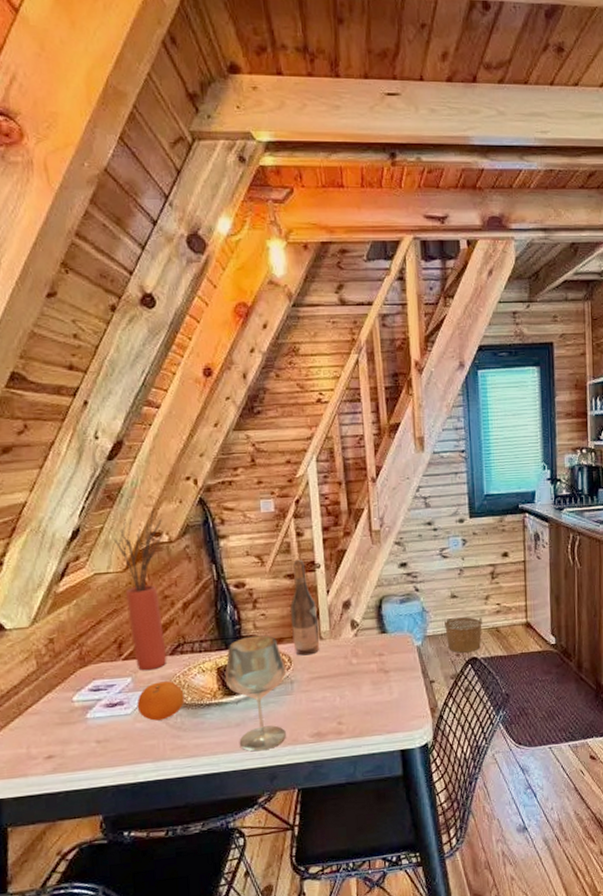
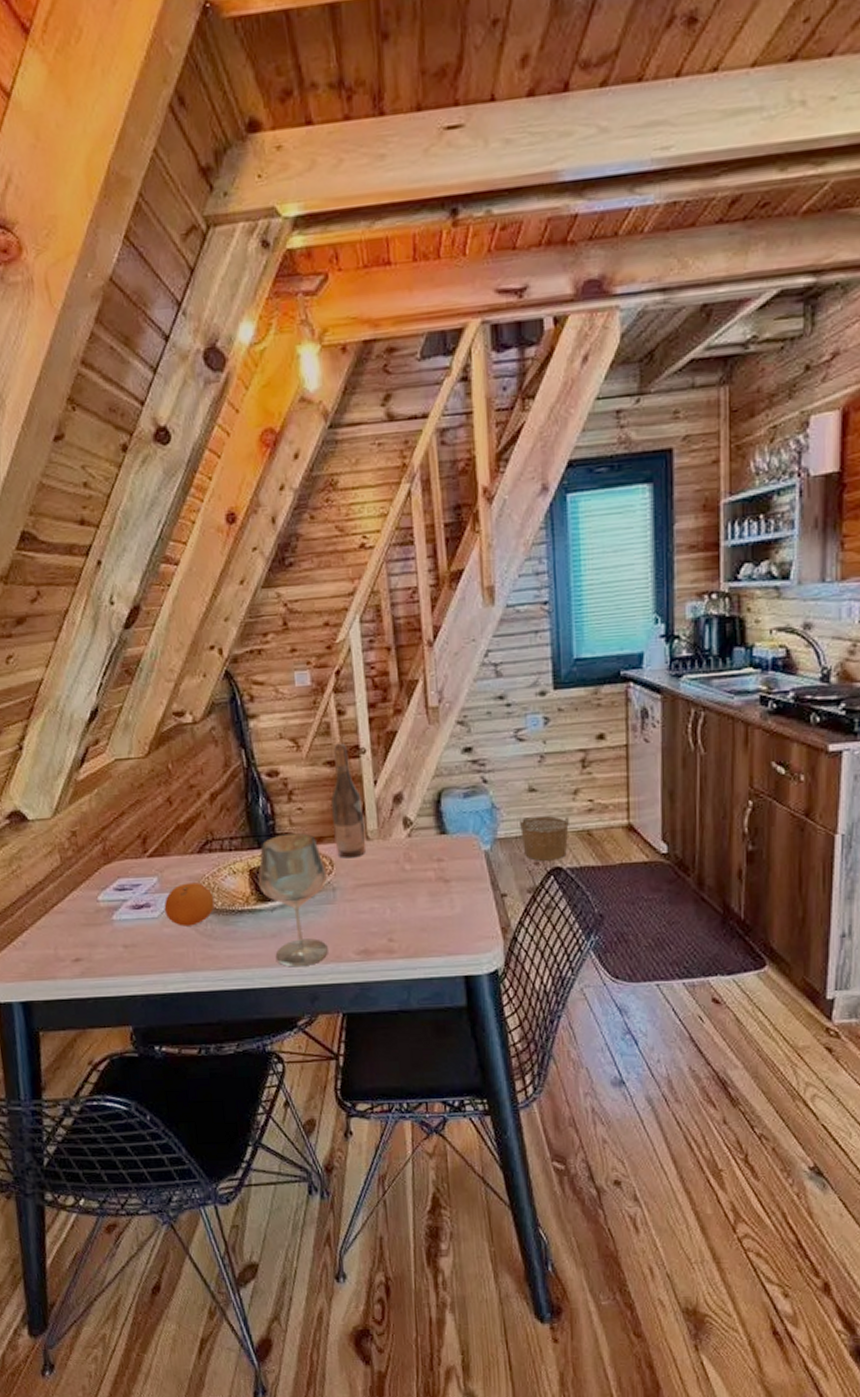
vase: present [113,511,167,671] -> none [133,687,195,870]

